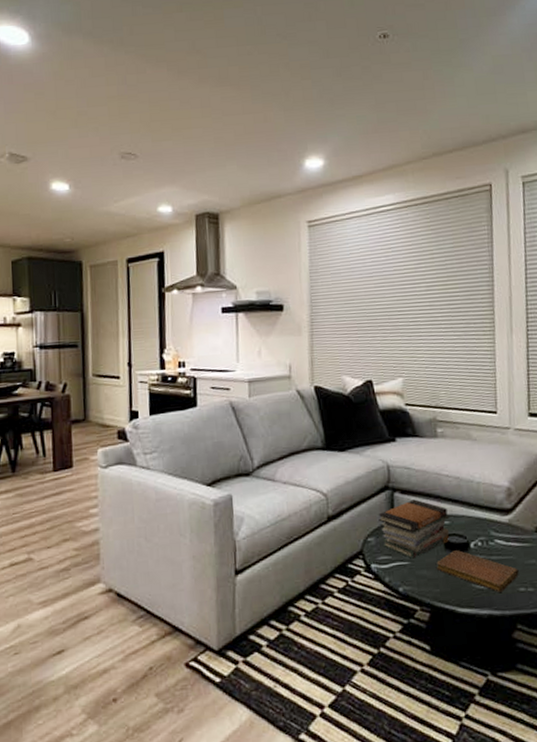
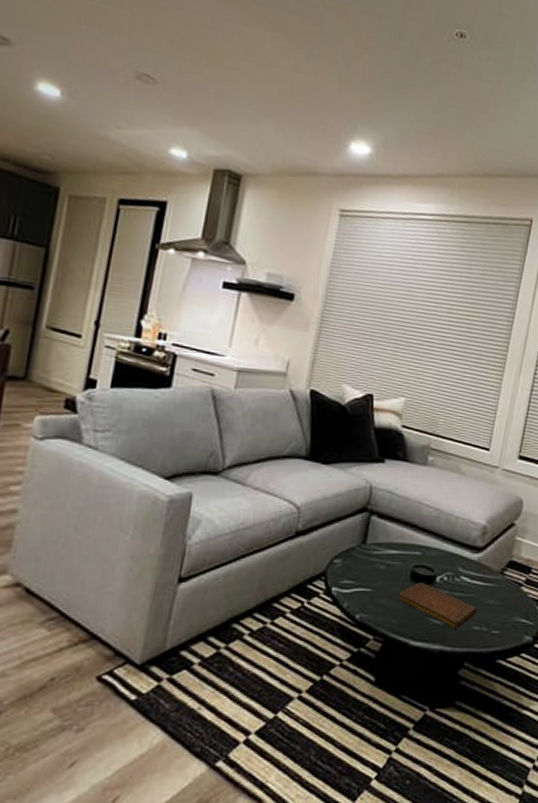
book stack: present [378,499,449,559] -> none [348,525,422,586]

